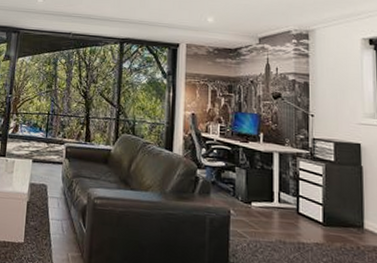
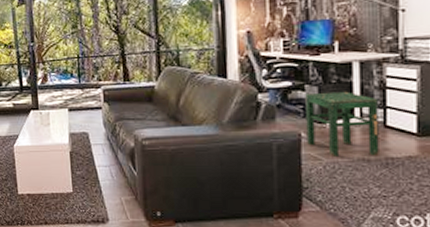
stool: none [235,175,293,240] -> present [305,91,379,156]

